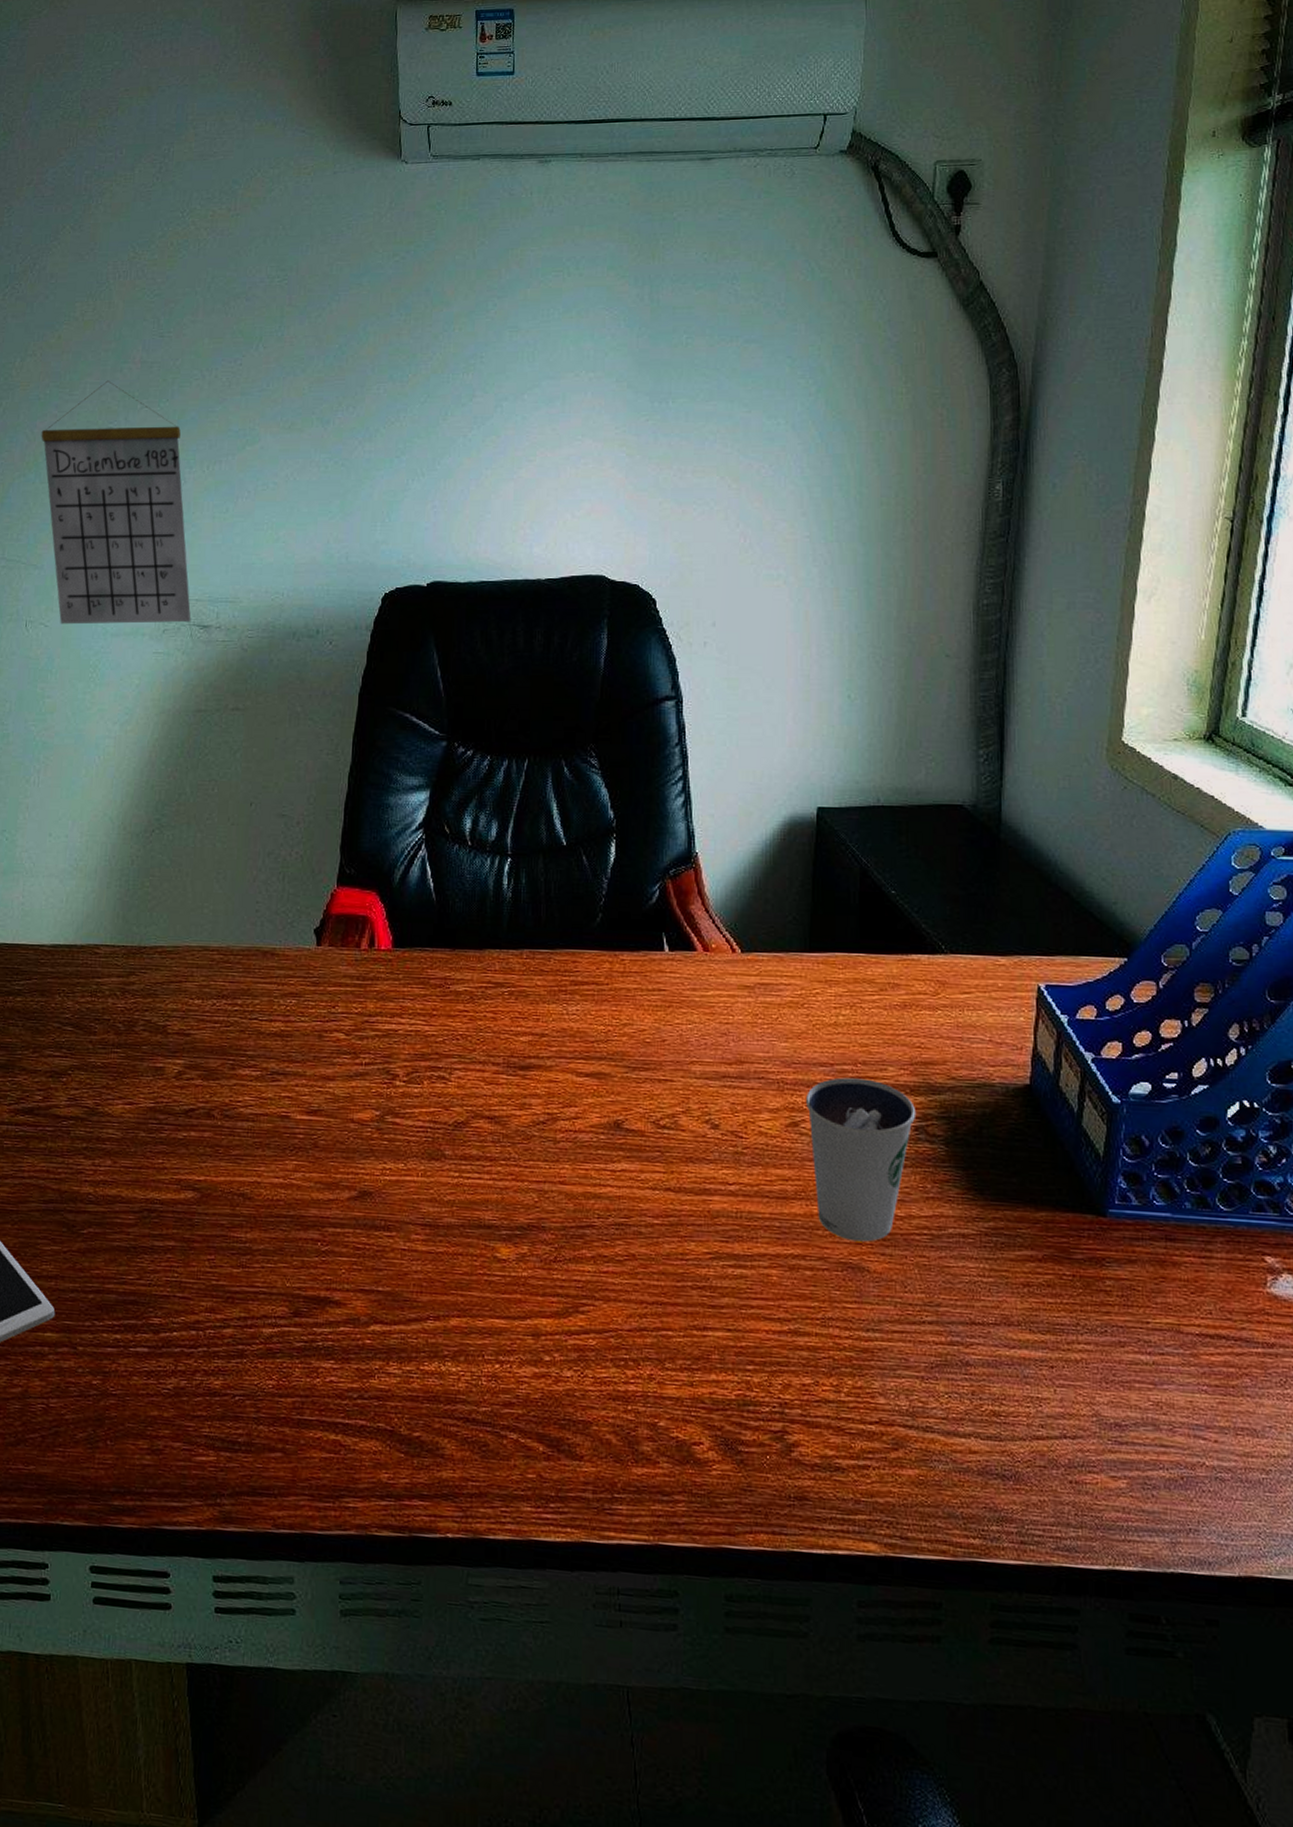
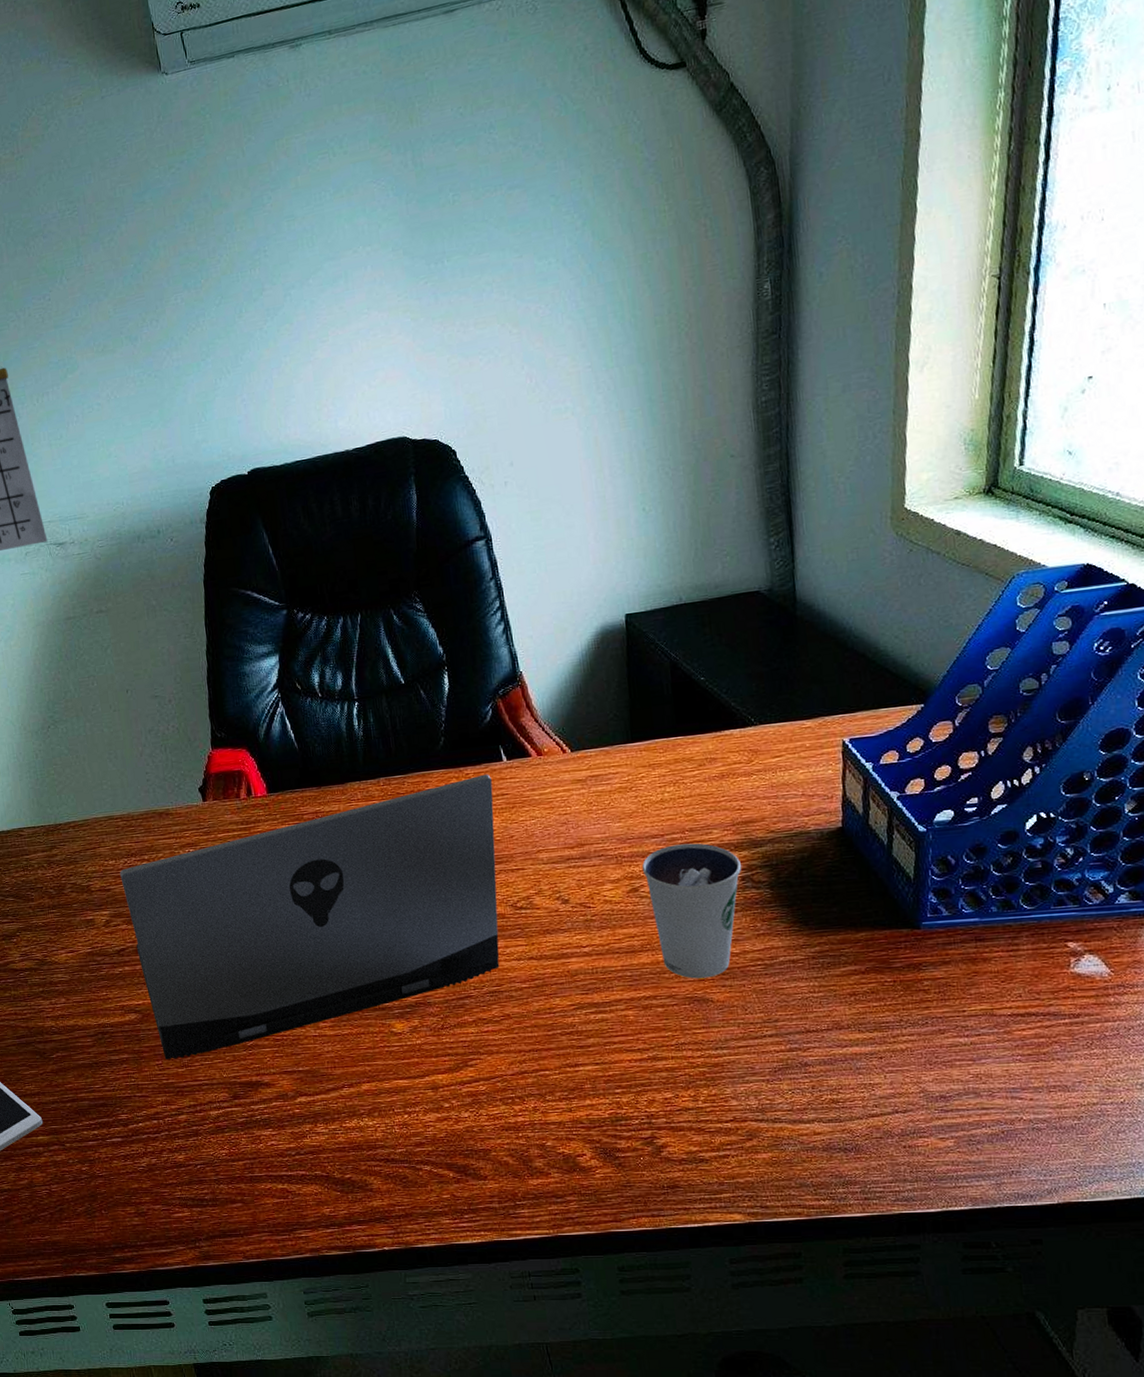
laptop: none [204,963,649,1256] -> present [120,774,500,1060]

